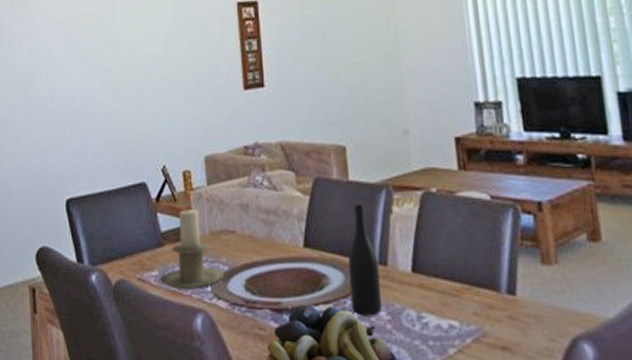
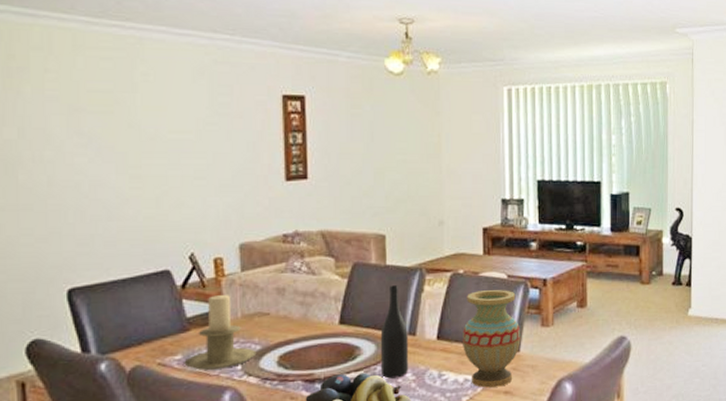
vase: none [441,214,516,340] -> present [461,290,521,388]

